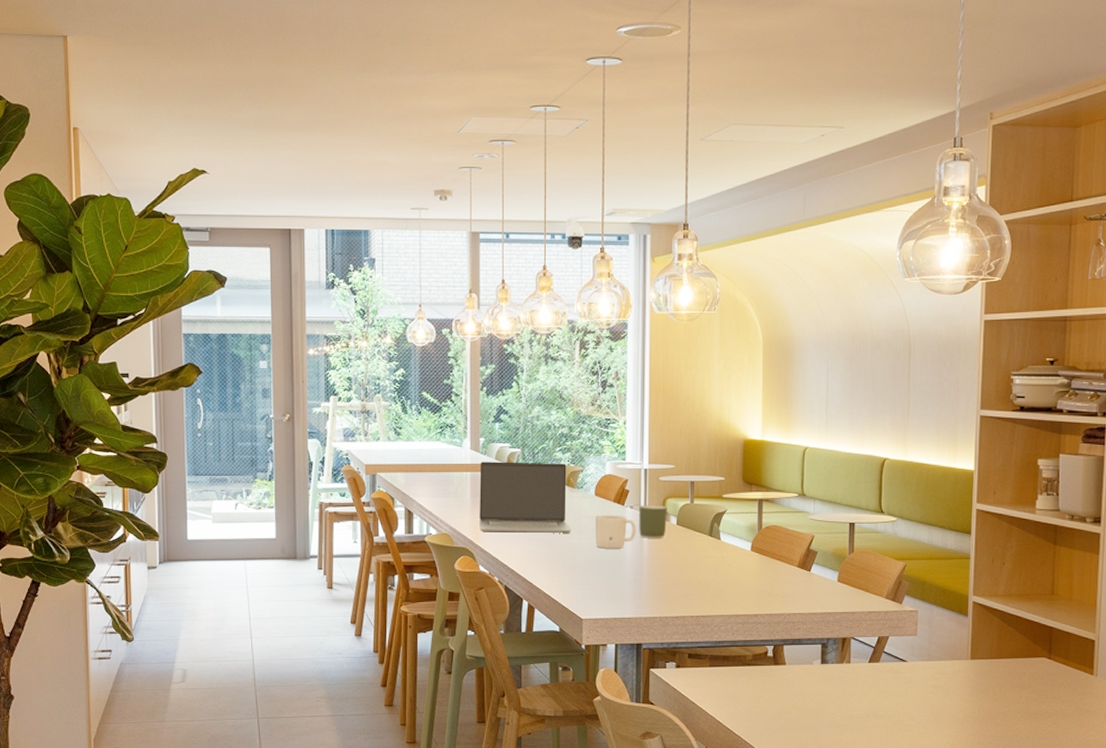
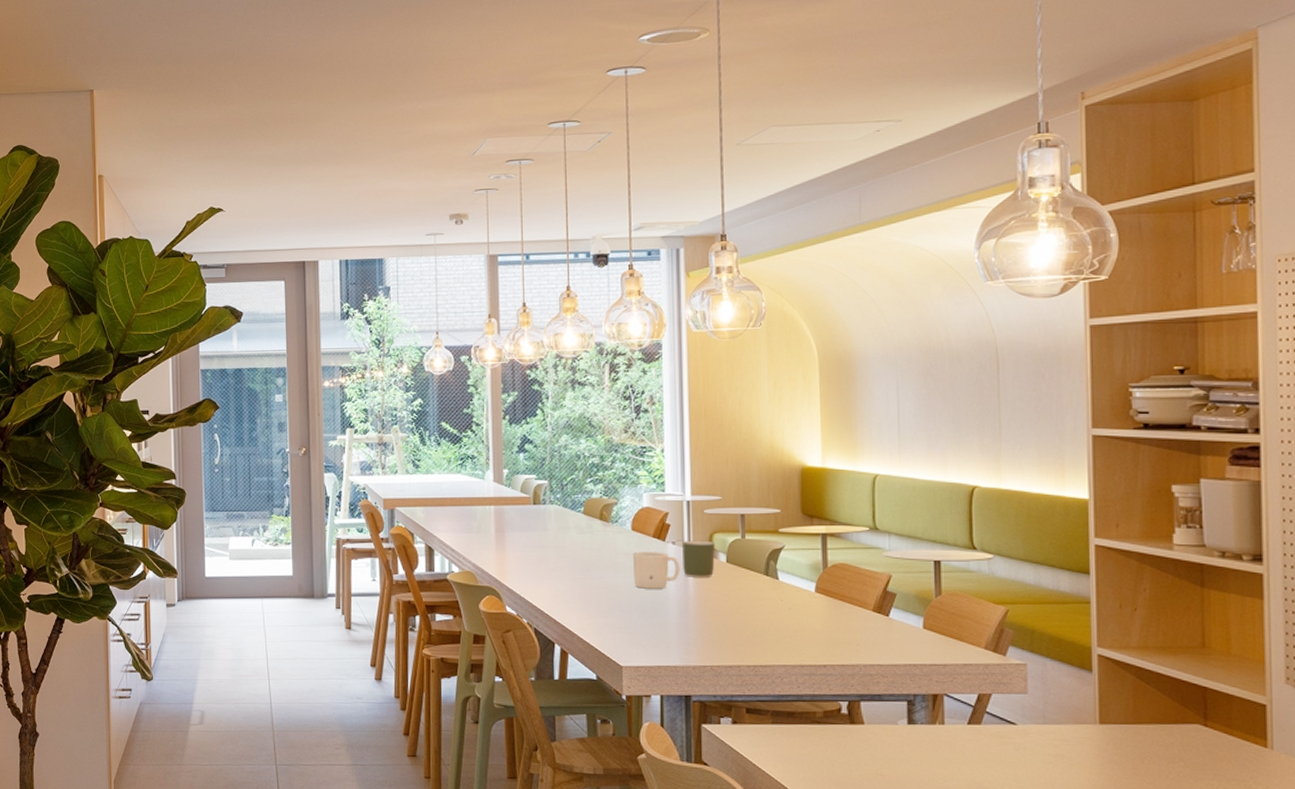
laptop: present [479,461,571,533] -> none [504,494,606,571]

